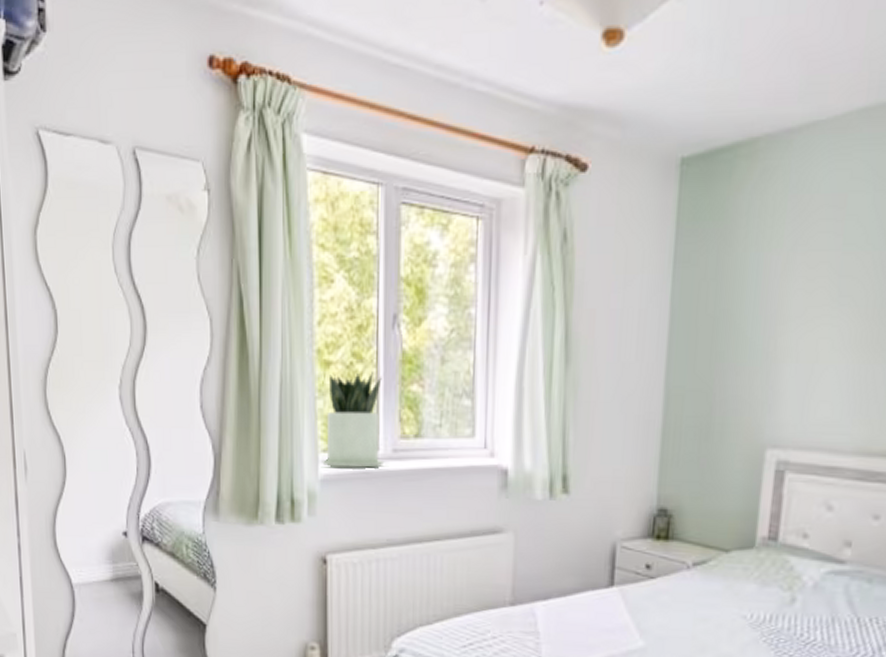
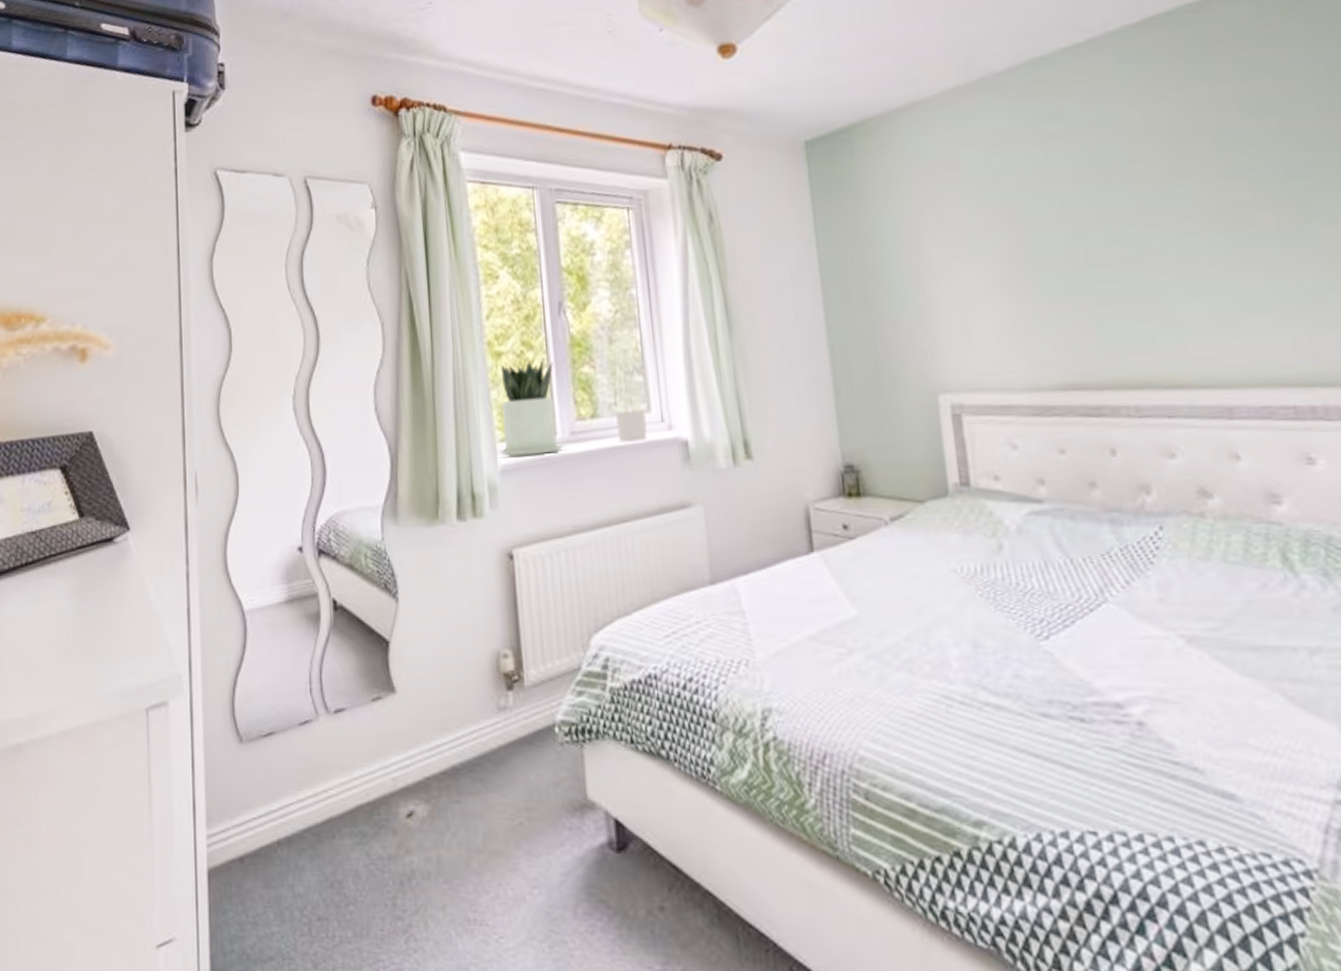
candle: none [439,428,469,465] -> present [616,405,647,443]

